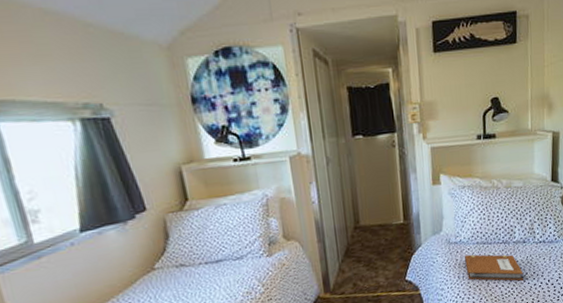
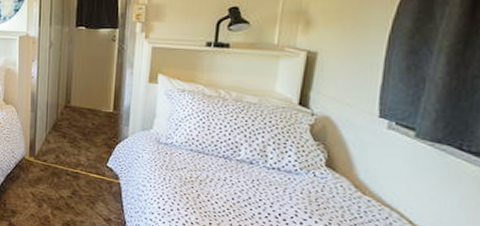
notebook: present [465,254,523,281] -> none [174,159,245,204]

